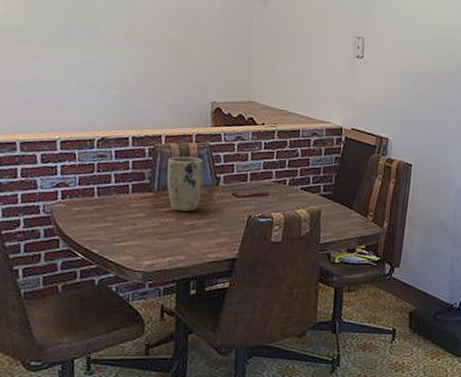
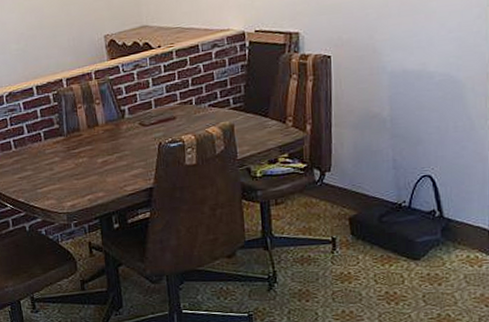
plant pot: present [167,156,204,212] -> none [72,94,110,150]

